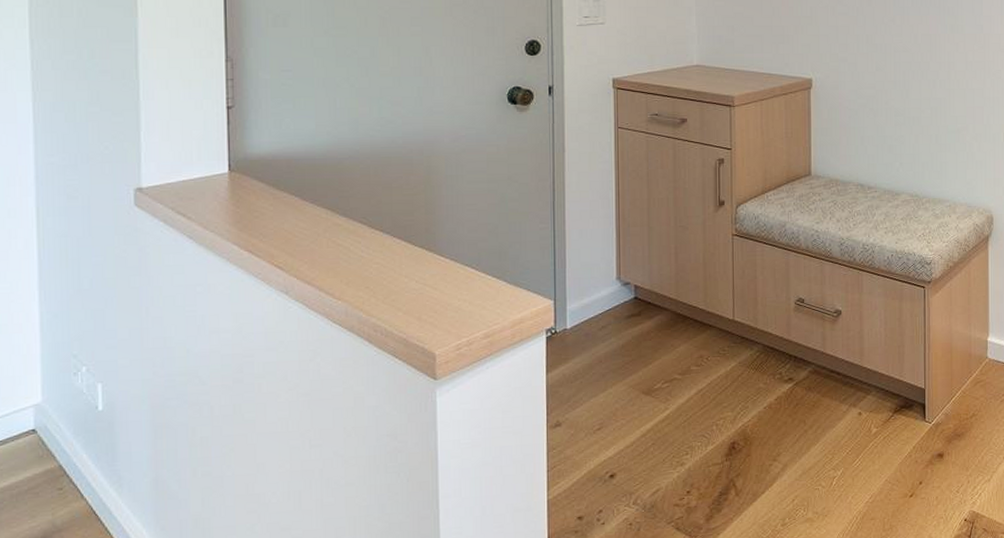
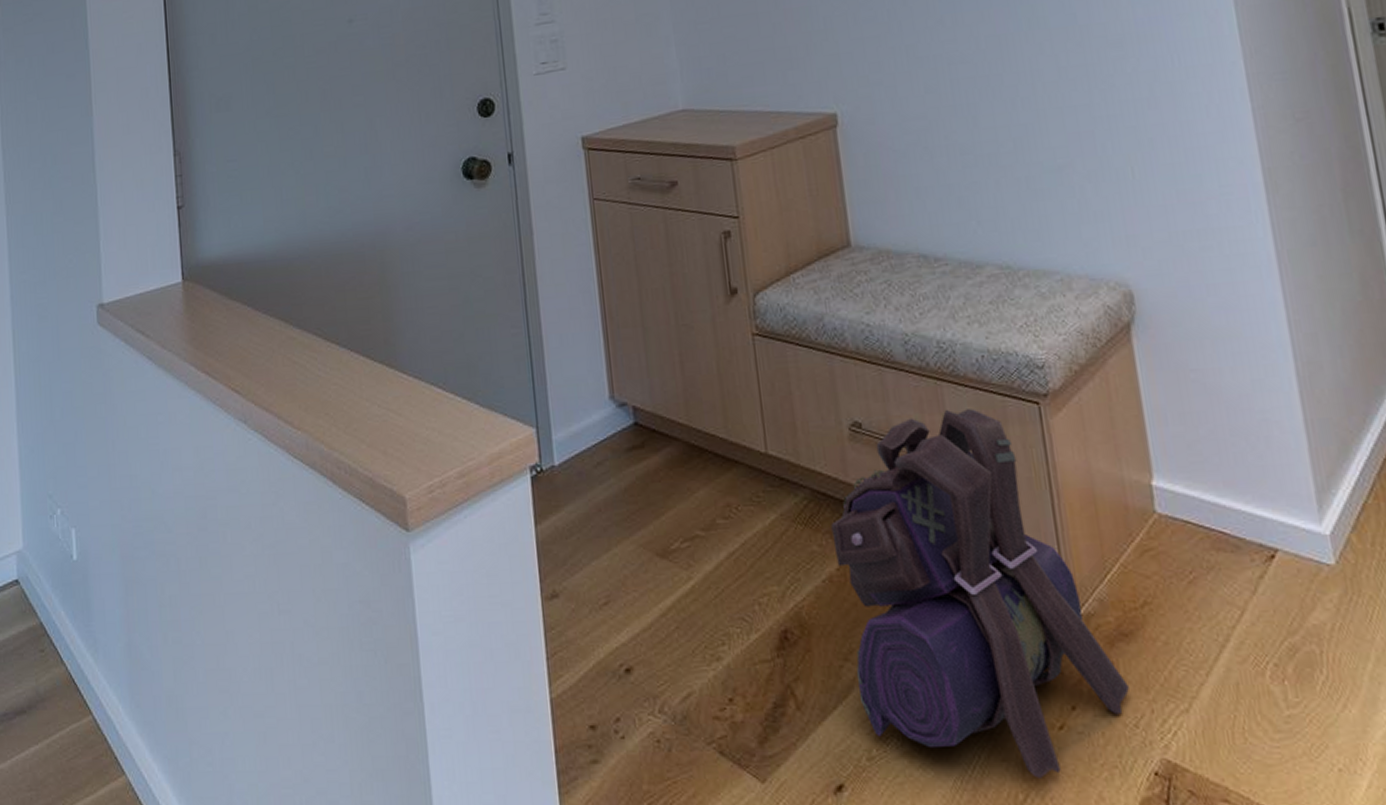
backpack: none [774,290,956,529] -> present [831,409,1129,778]

